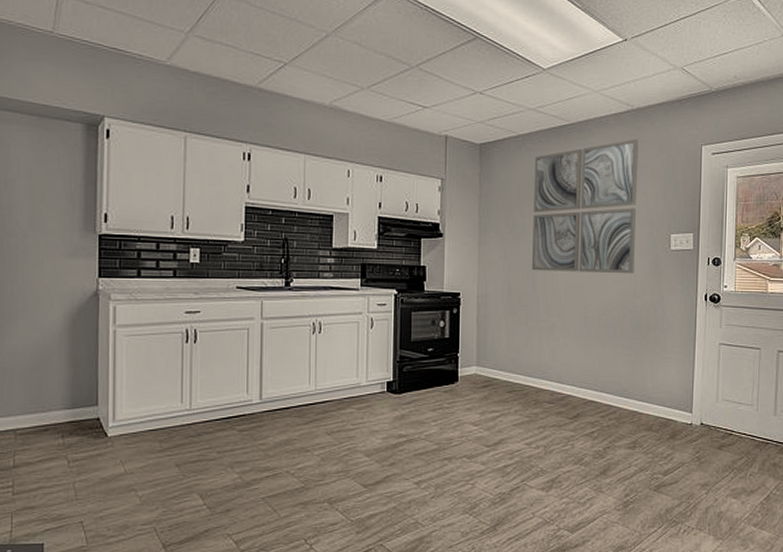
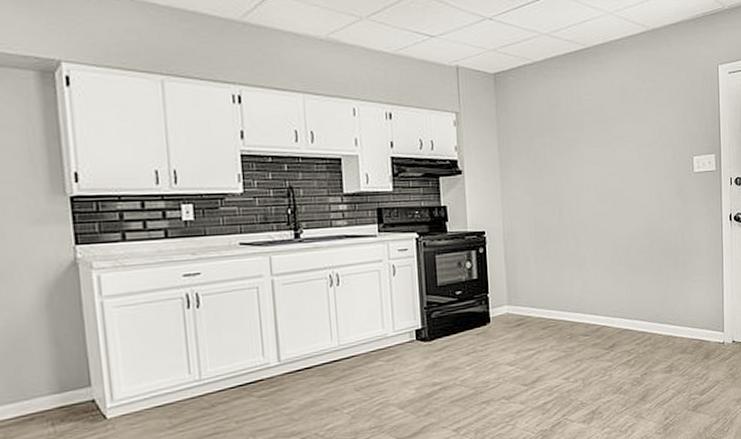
wall art: present [532,138,639,274] -> none [552,61,660,203]

